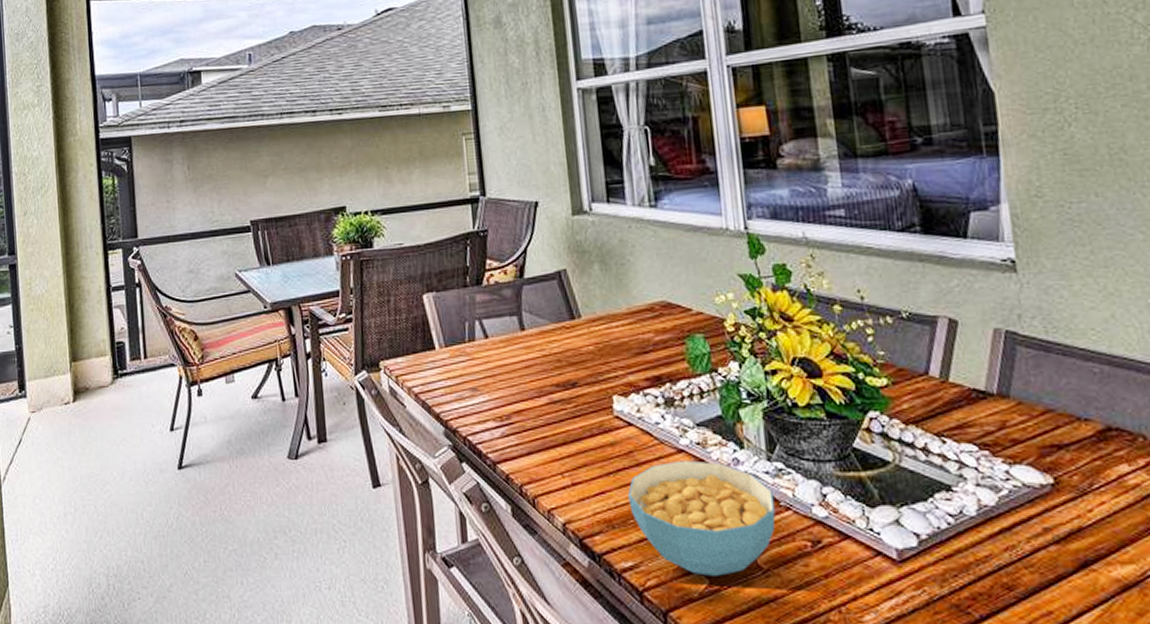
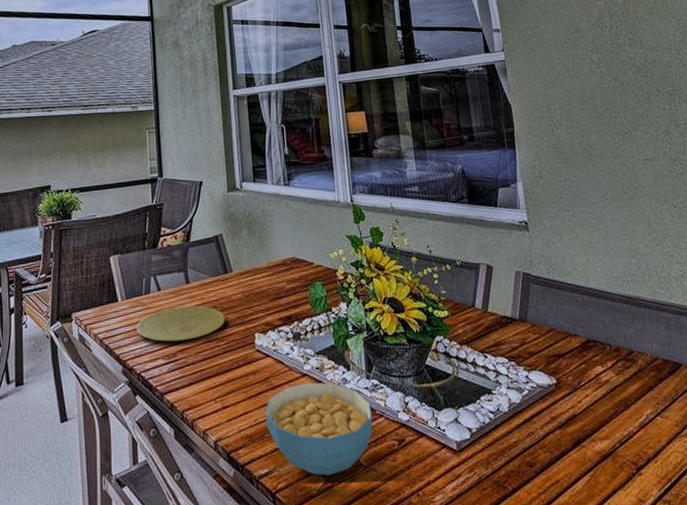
plate: none [460,358,574,401] -> present [137,306,226,342]

